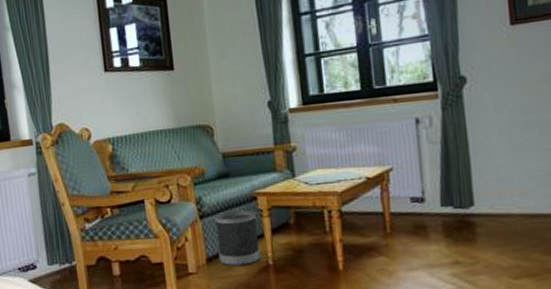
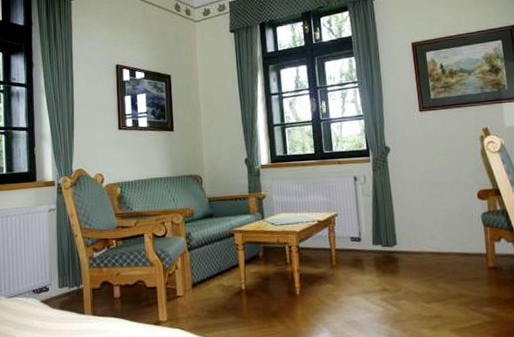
wastebasket: present [215,209,261,267] -> none [200,244,236,291]

